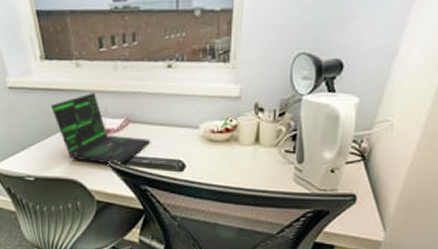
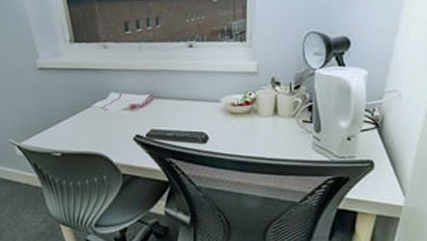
laptop: present [50,93,151,166] -> none [78,71,175,139]

